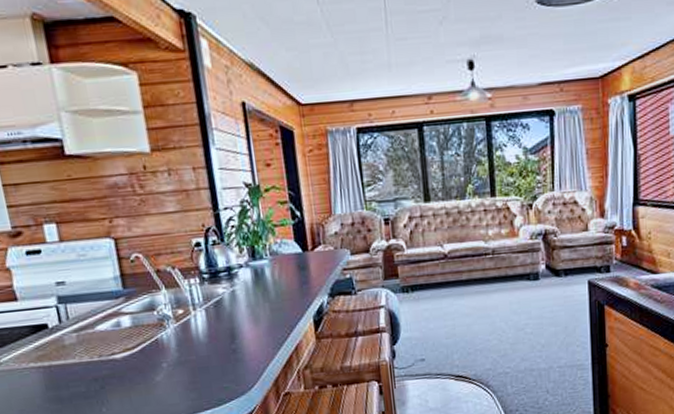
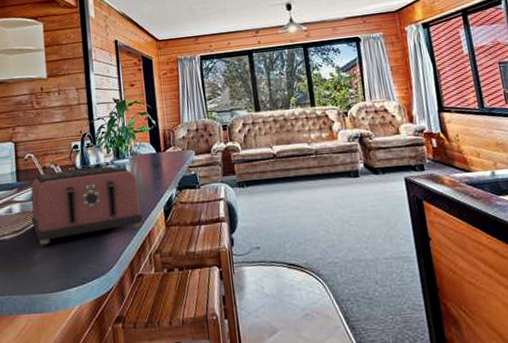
toaster: none [142,268,289,364] -> present [31,165,143,245]

